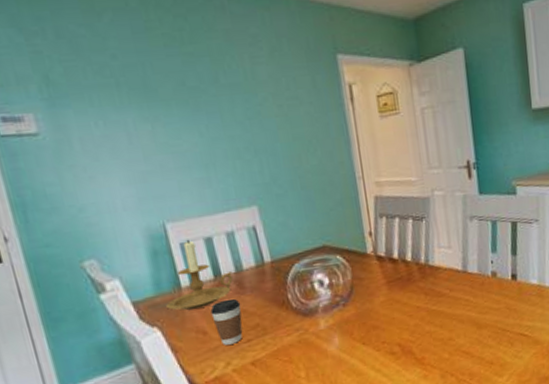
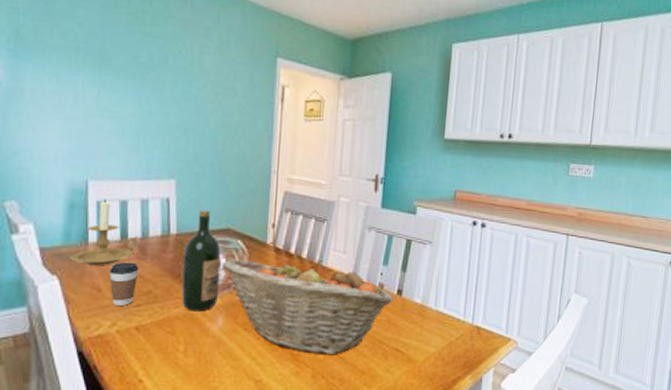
wine bottle: none [282,230,329,337] -> present [182,210,222,312]
fruit basket: none [325,261,509,355] -> present [222,259,393,354]

